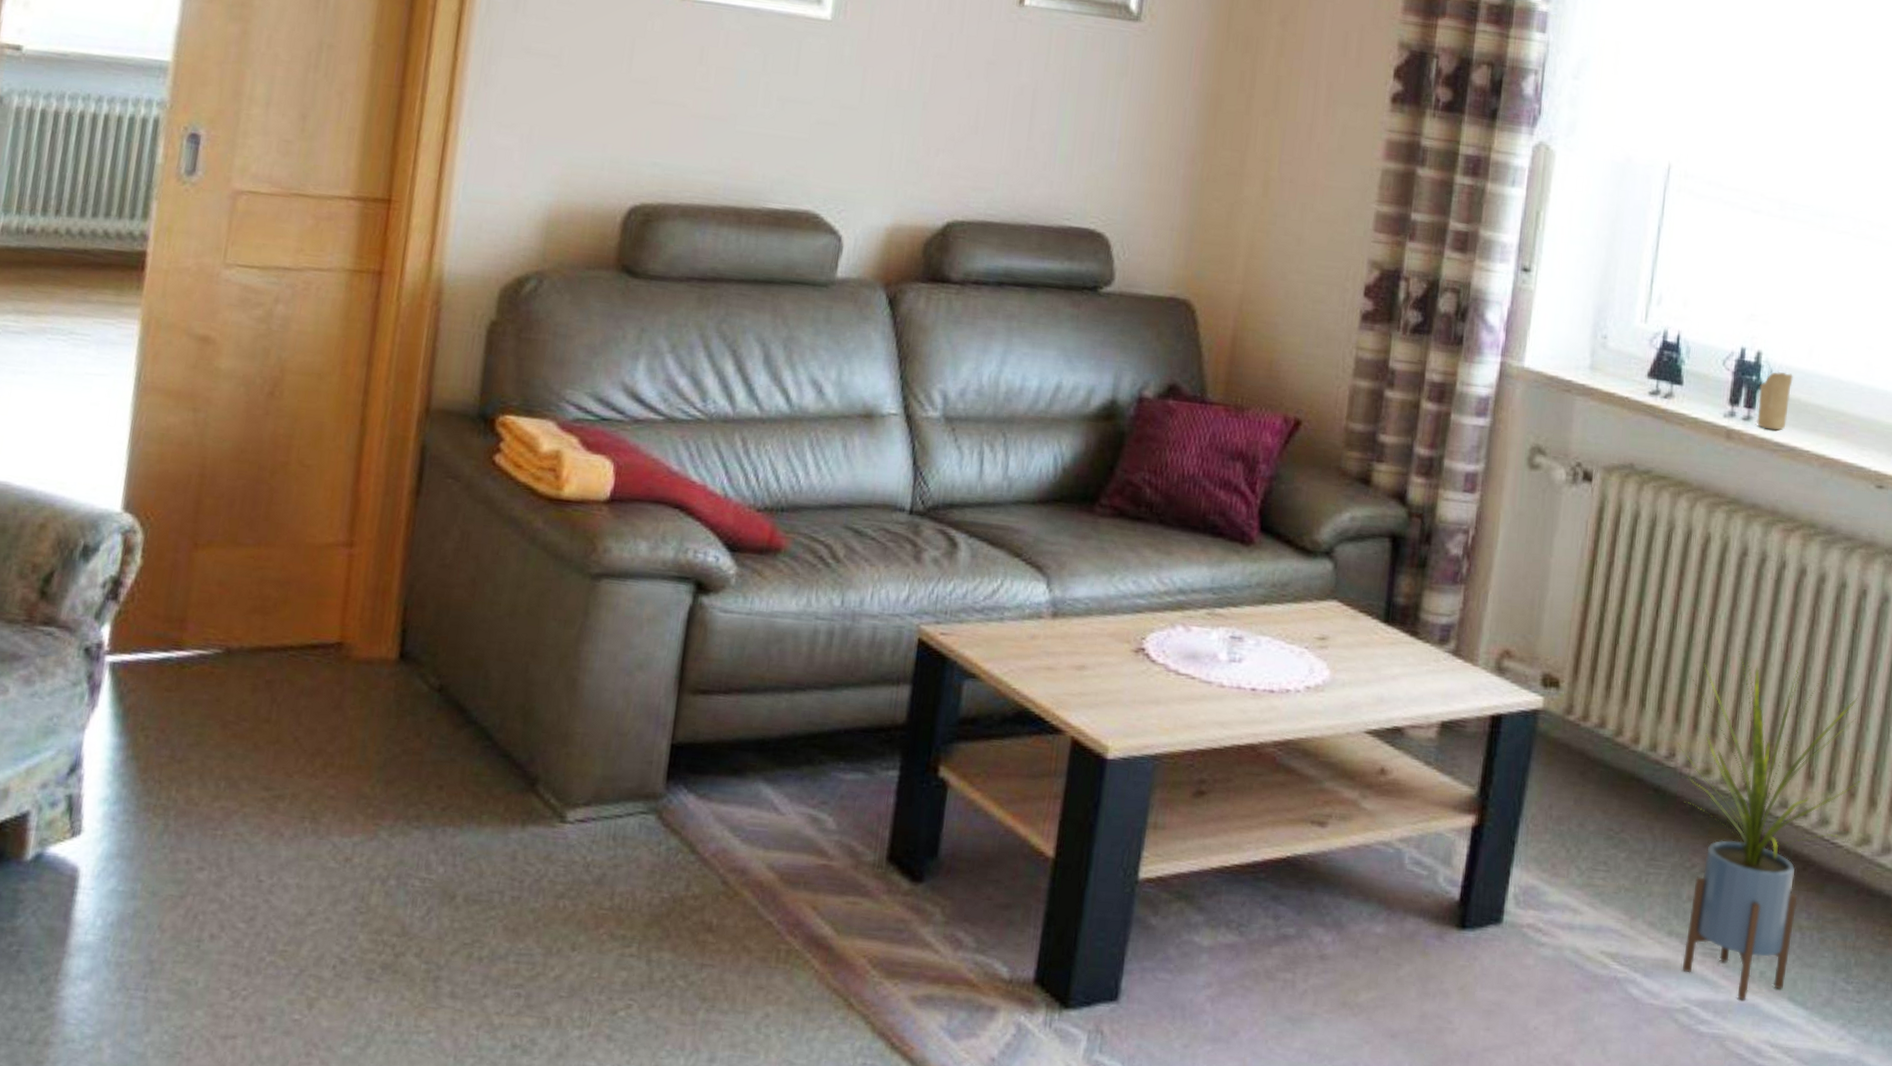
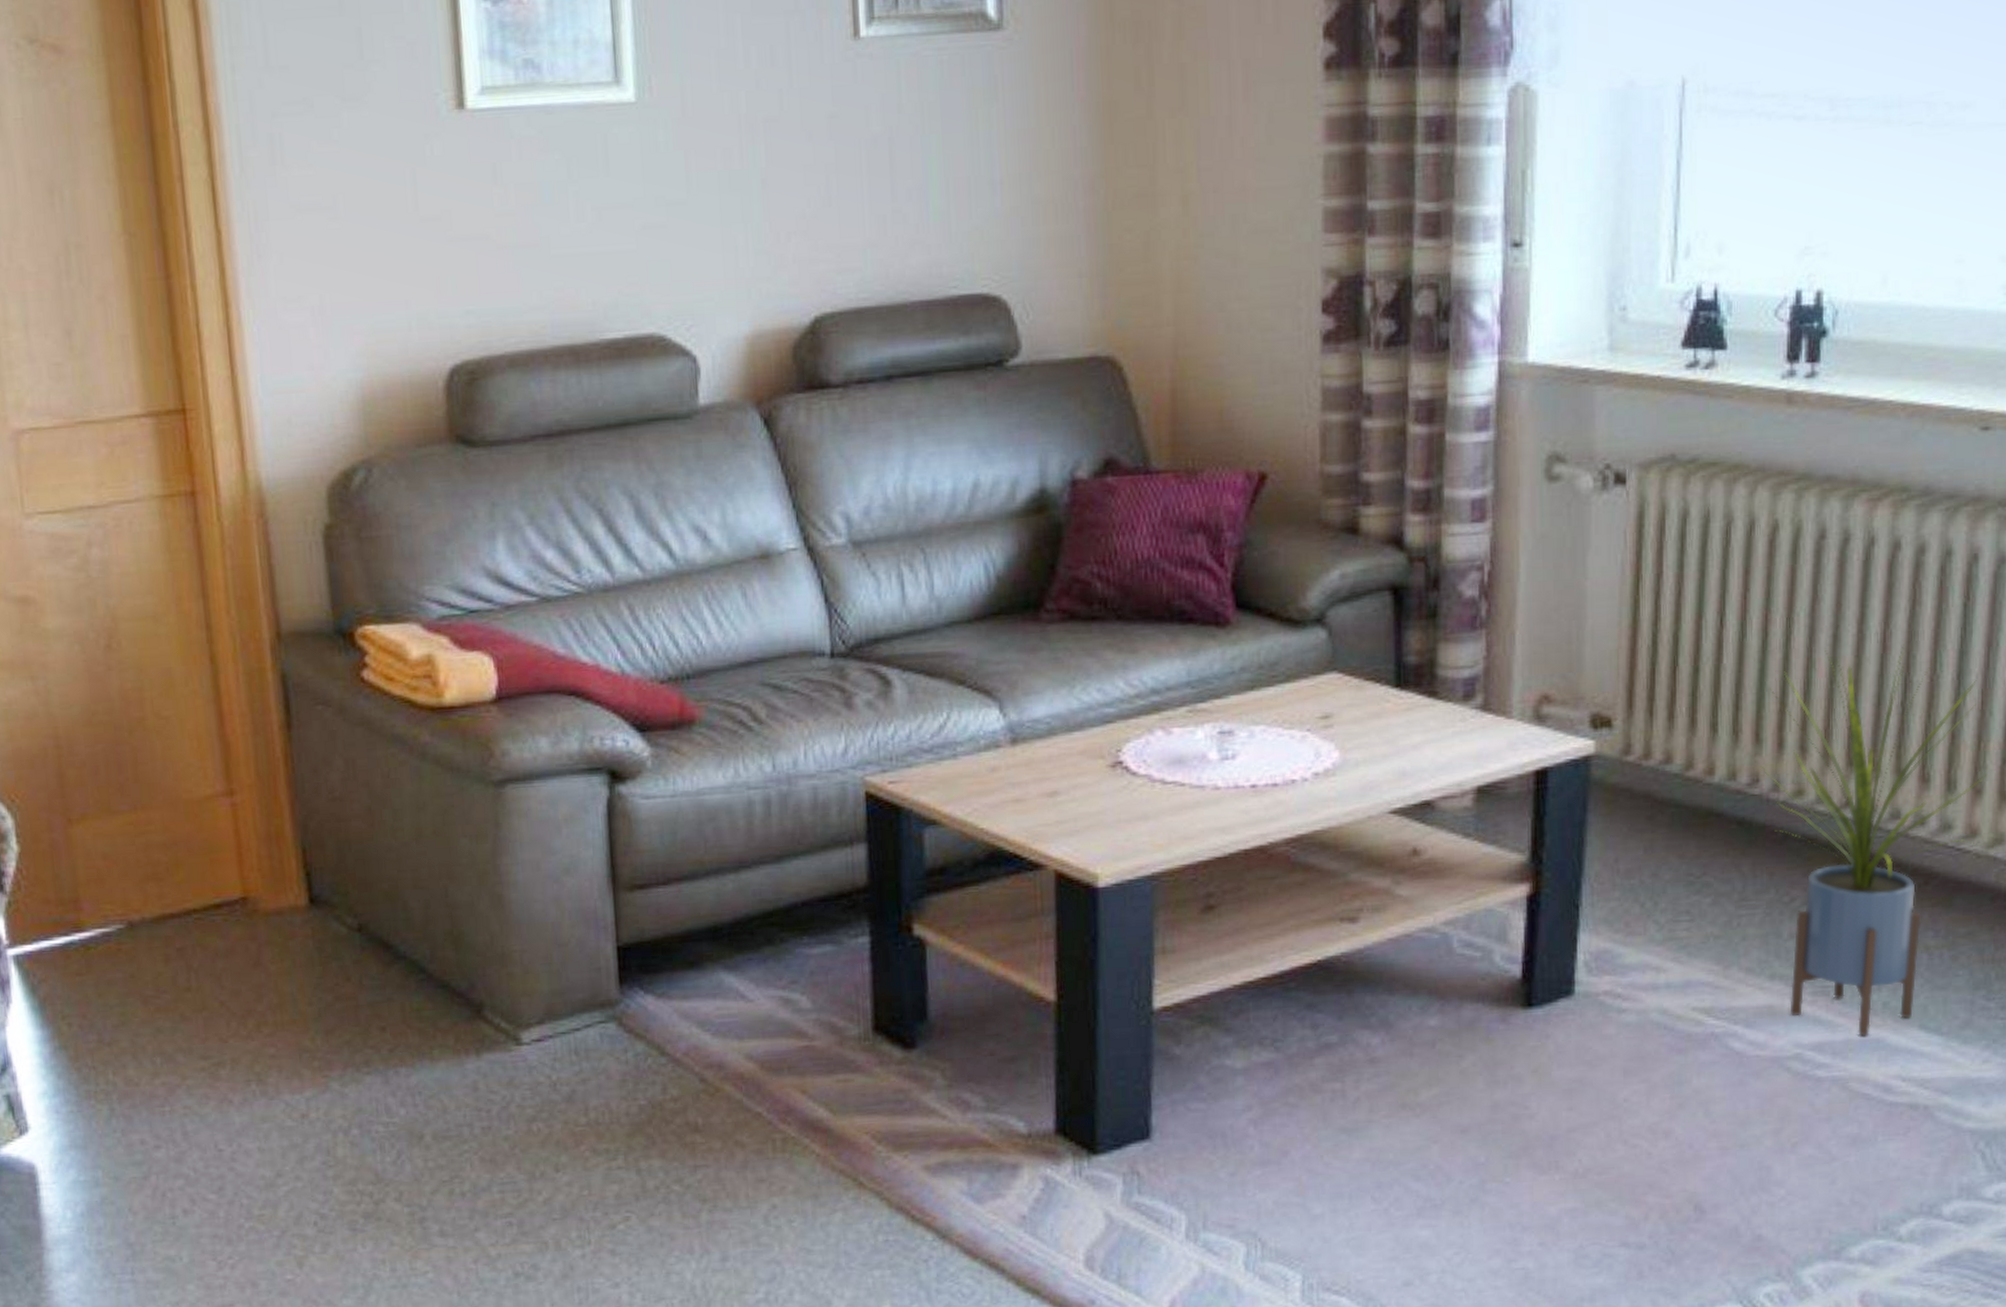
candle: present [1757,372,1793,431] -> none [1823,311,1865,384]

